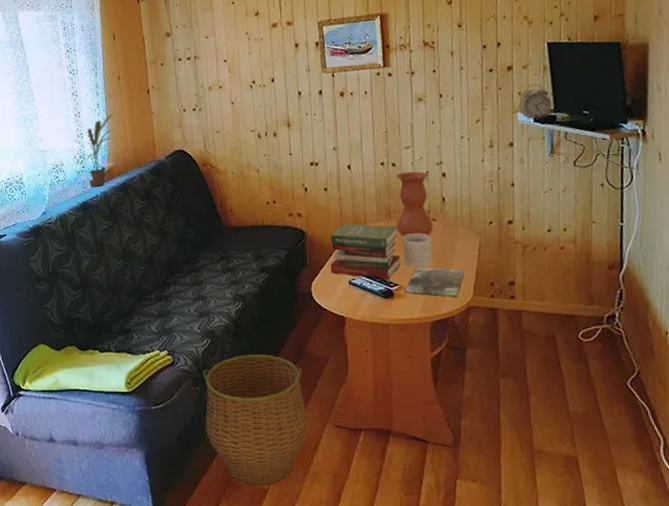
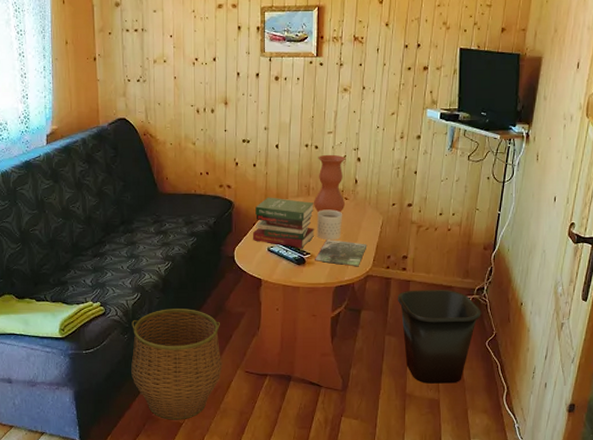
potted plant: present [85,113,117,188] -> none [30,77,62,148]
waste bin: none [508,319,617,436] -> present [397,290,482,384]
alarm clock: present [518,83,552,120] -> none [429,84,457,117]

